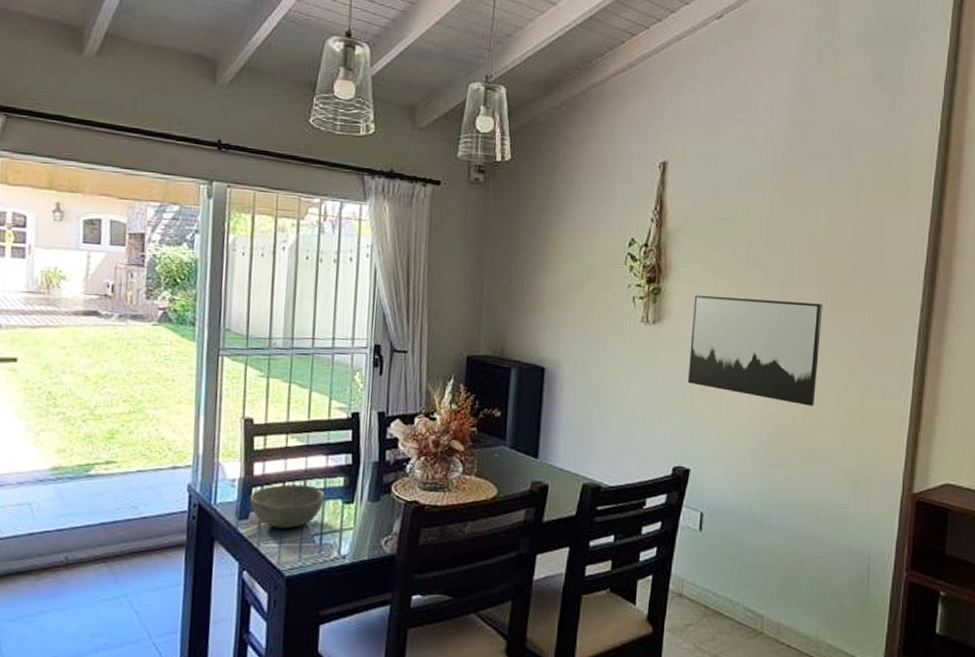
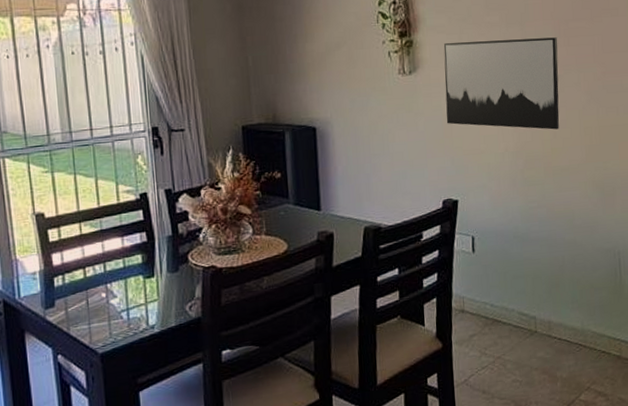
bowl: present [250,484,326,529] -> none [53,267,127,311]

